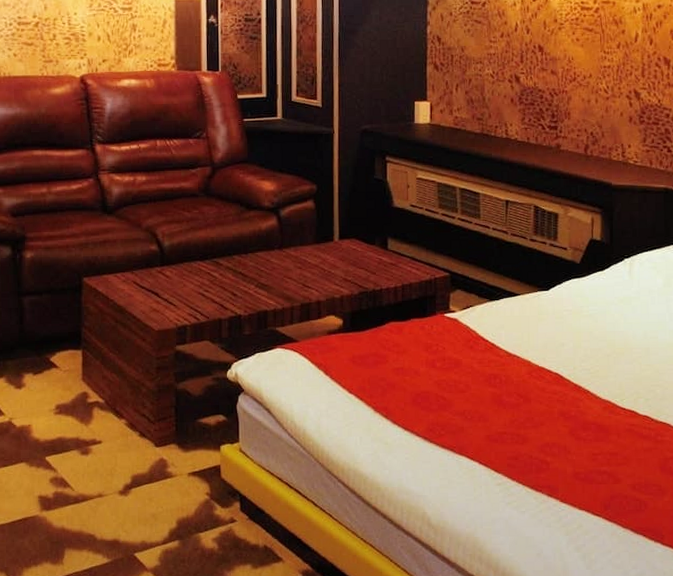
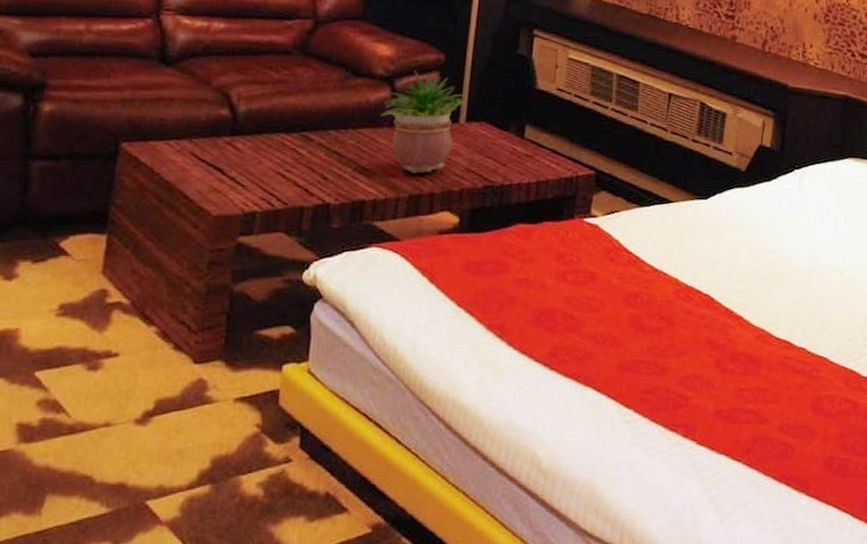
potted plant: none [271,200,338,286] -> present [380,71,467,174]

